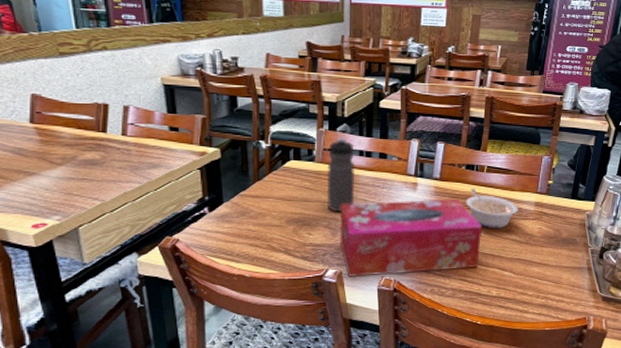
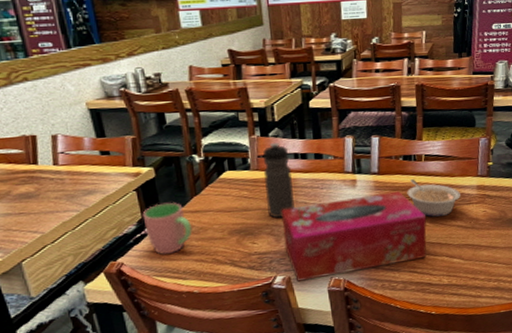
cup: none [203,184,251,236] -> present [142,202,192,255]

